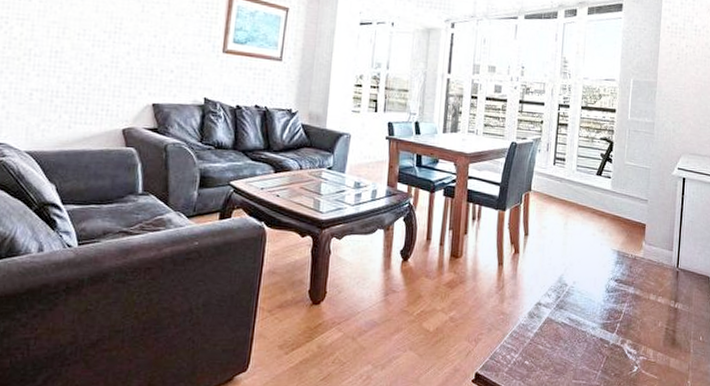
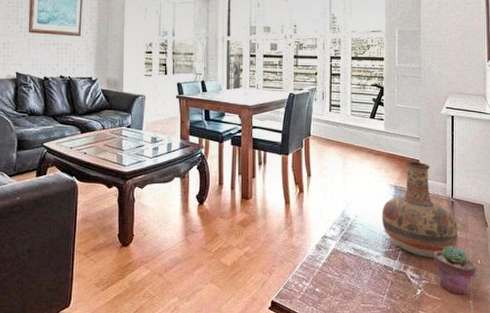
vase: none [601,225,681,331] -> present [381,161,458,257]
potted succulent: none [654,319,698,374] -> present [434,246,476,295]

